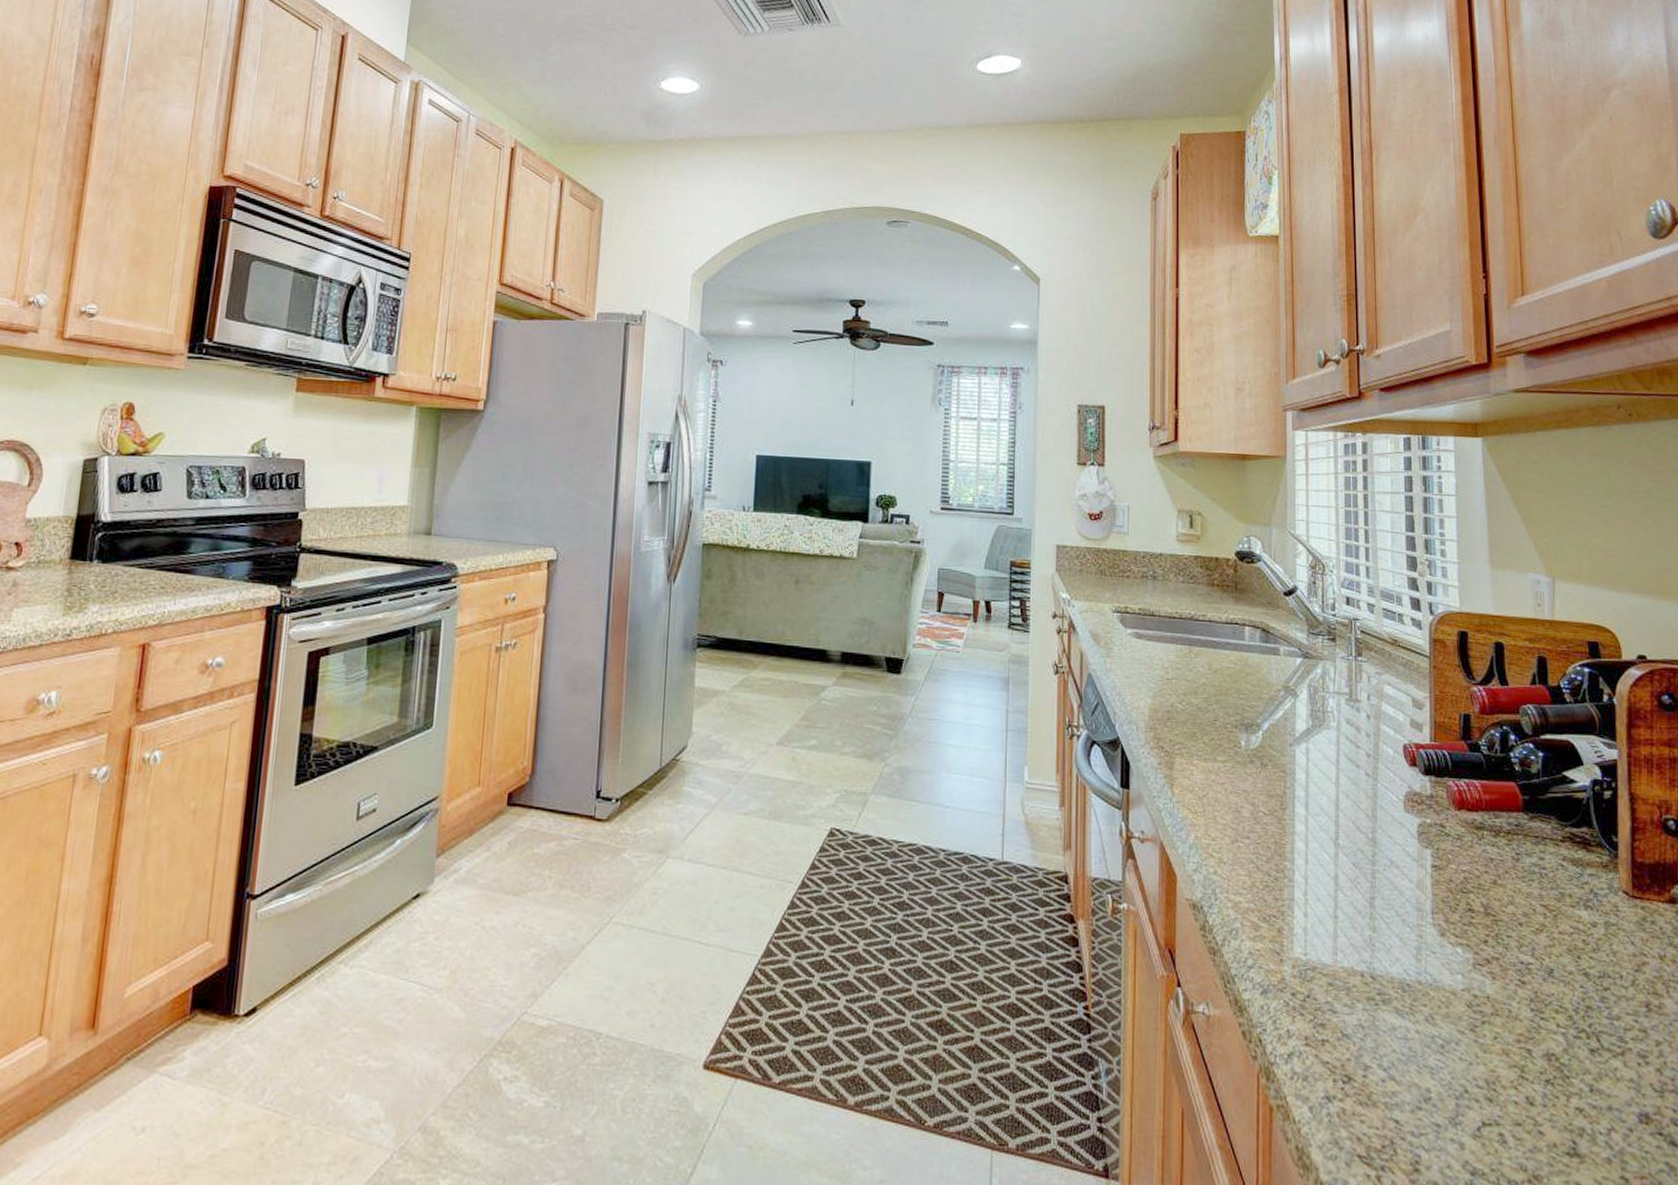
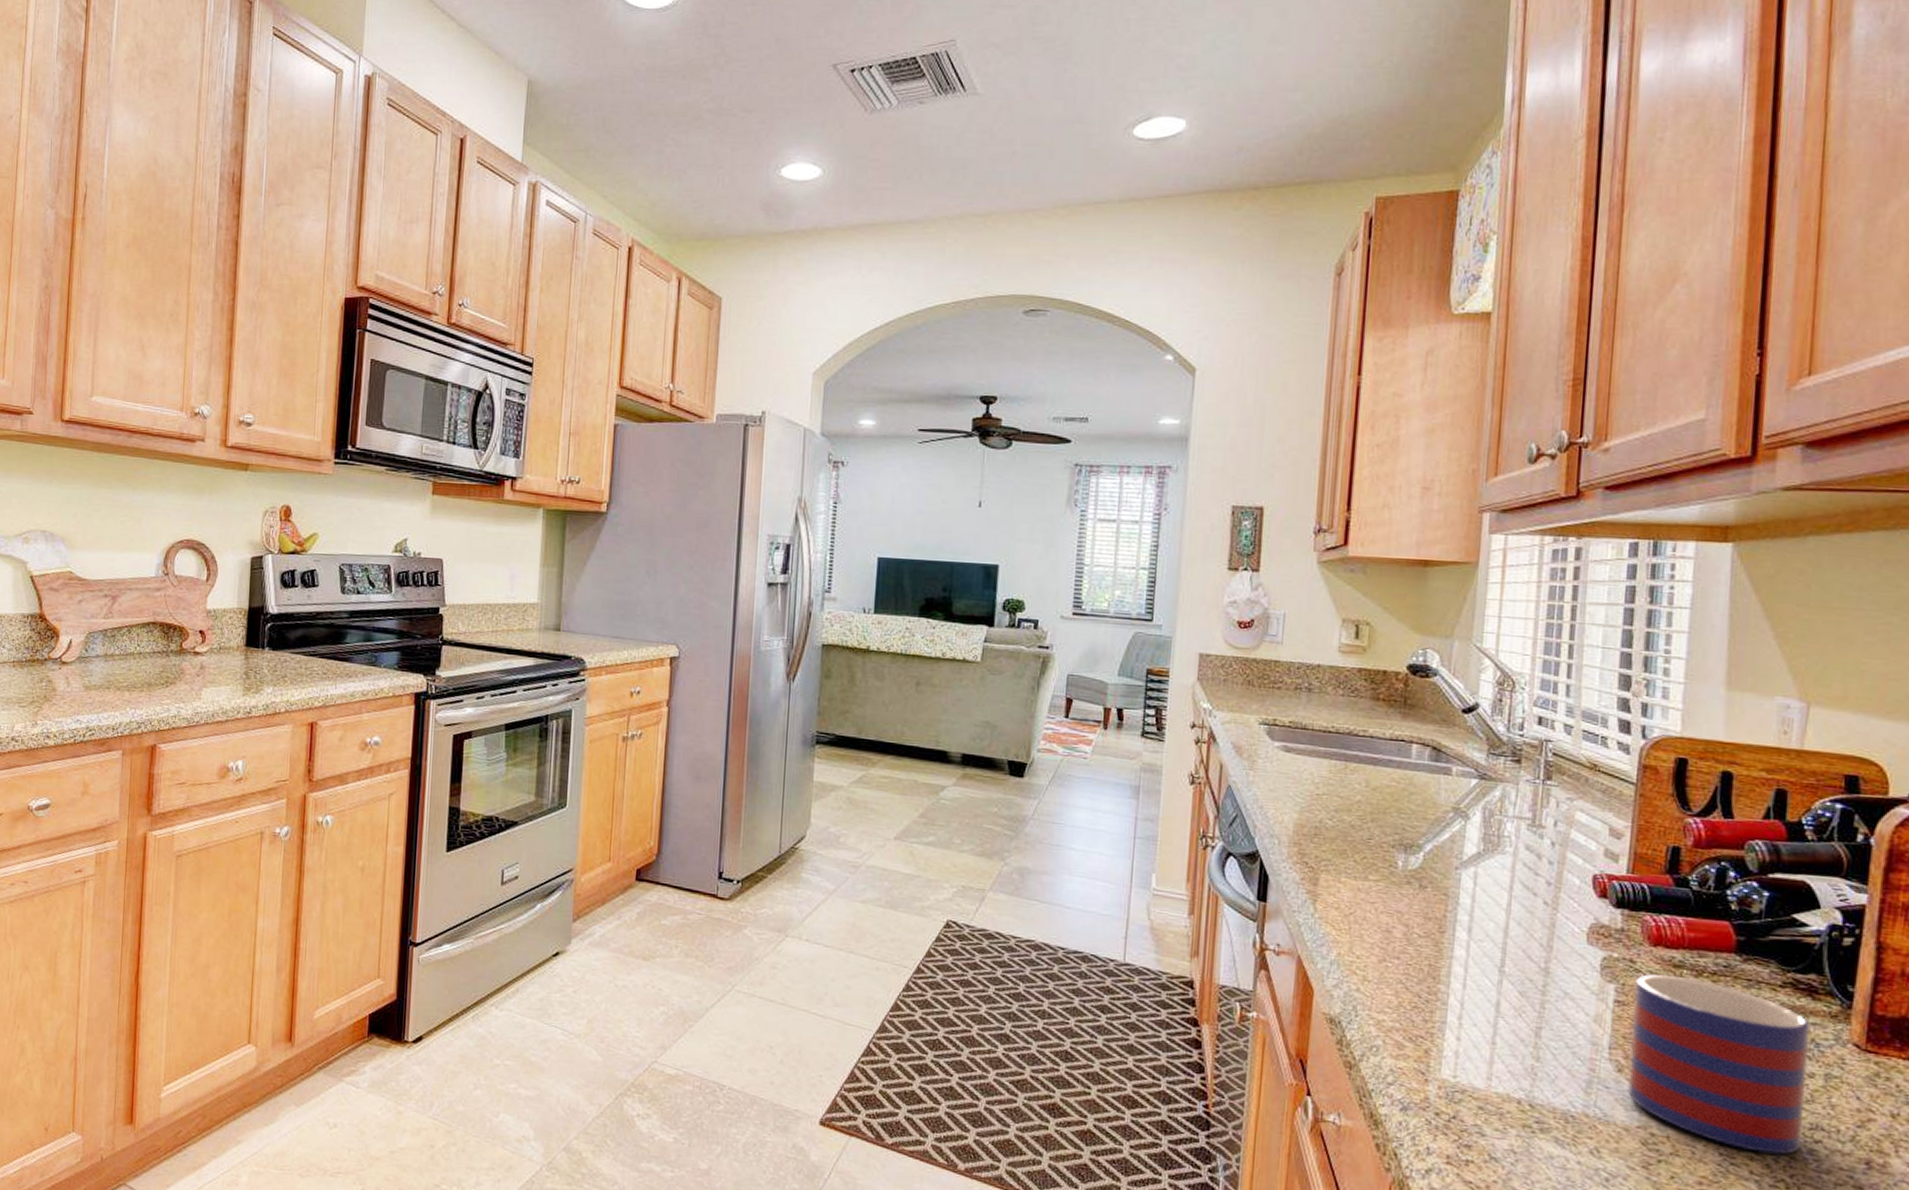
mug: none [1446,836,1594,1005] -> present [1627,974,1811,1155]

